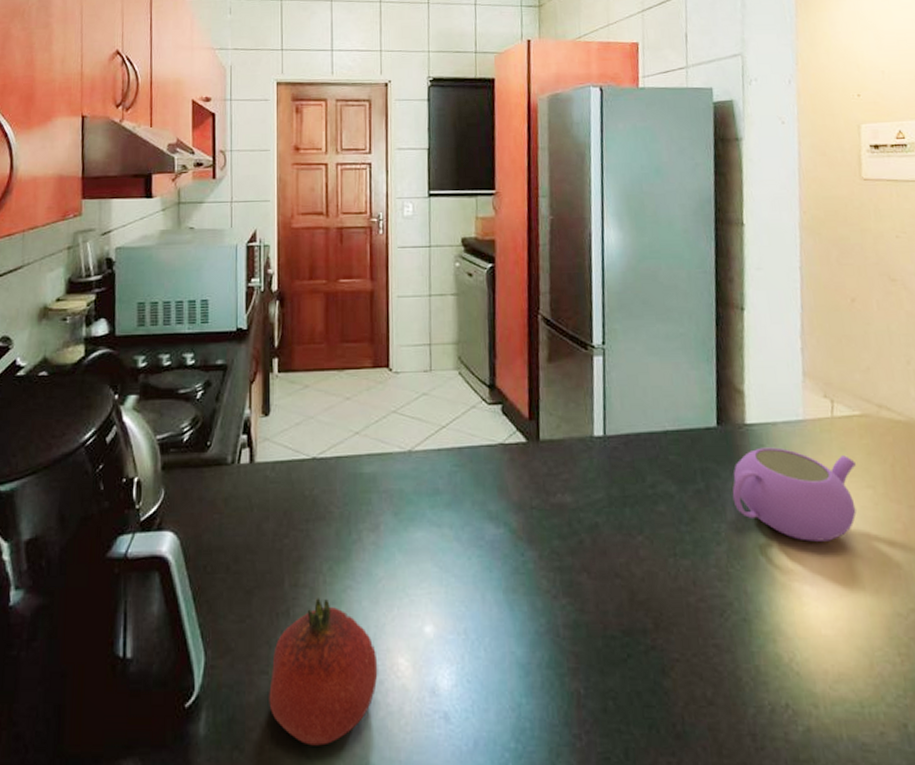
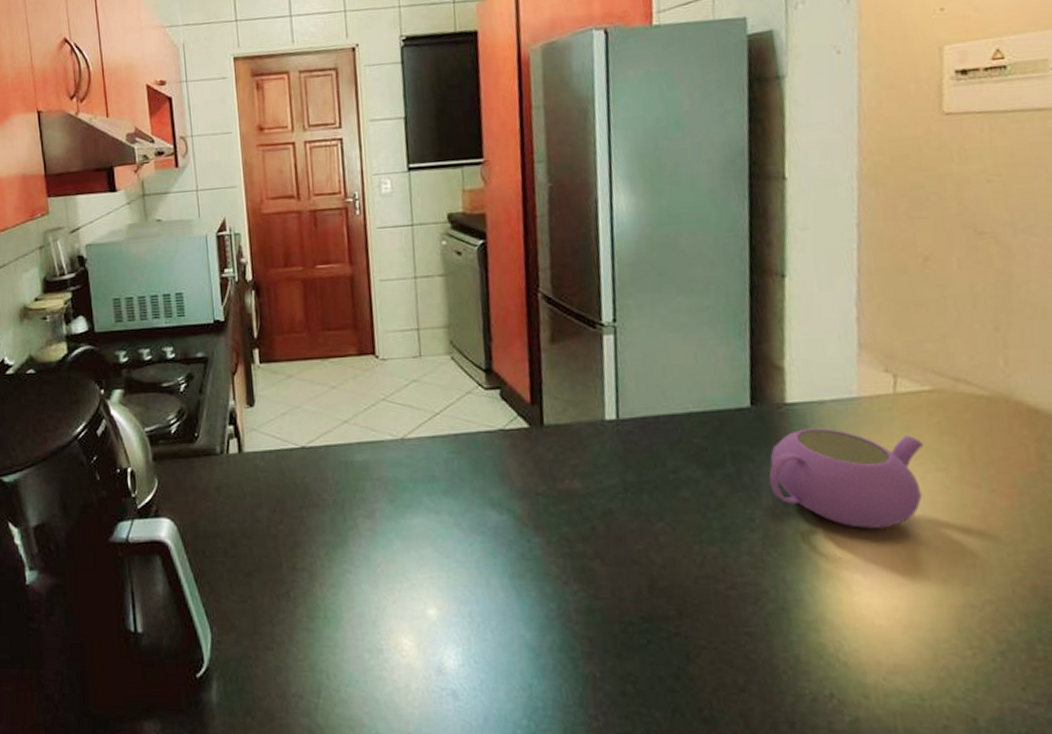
fruit: present [269,598,378,746] -> none [275,581,382,716]

